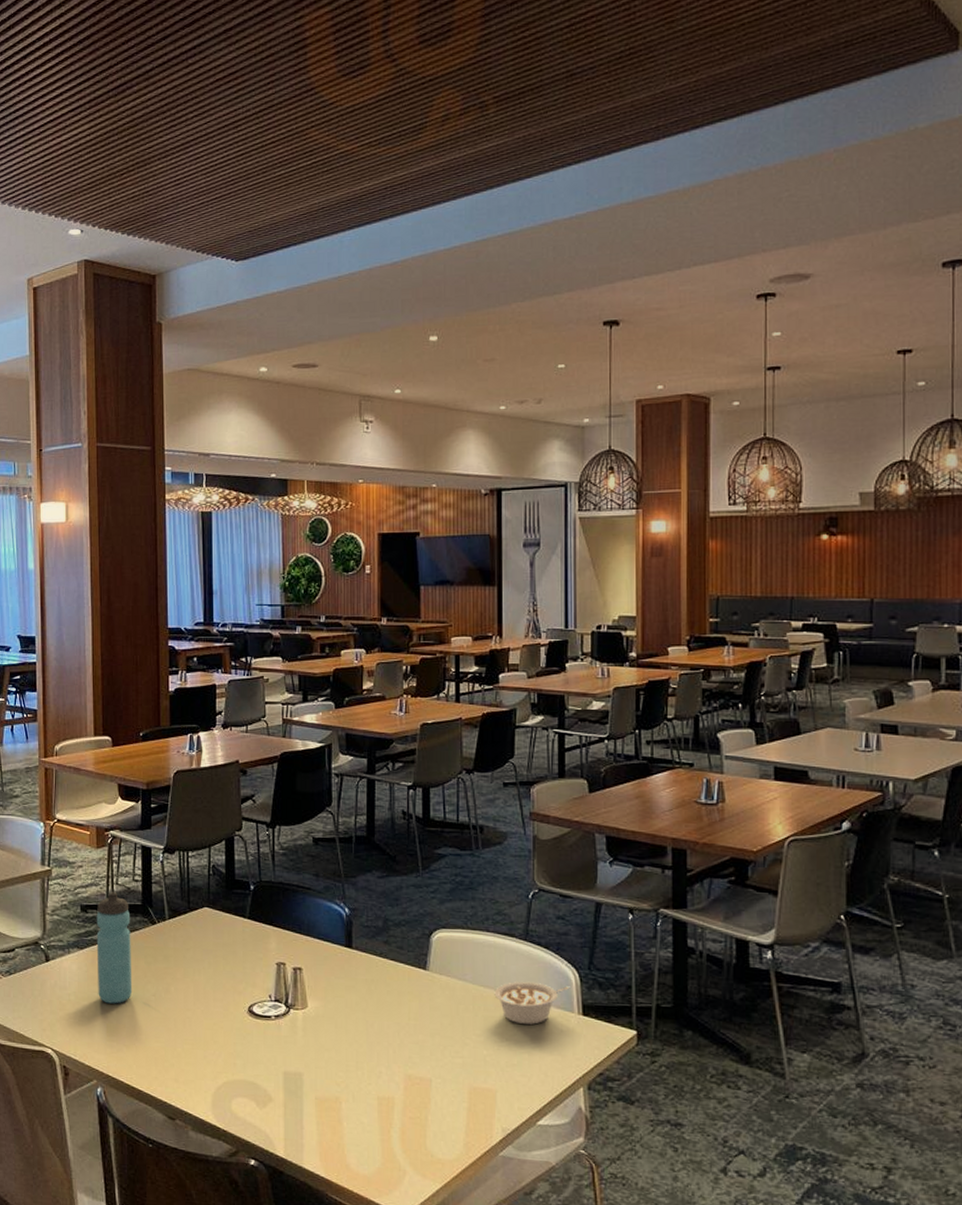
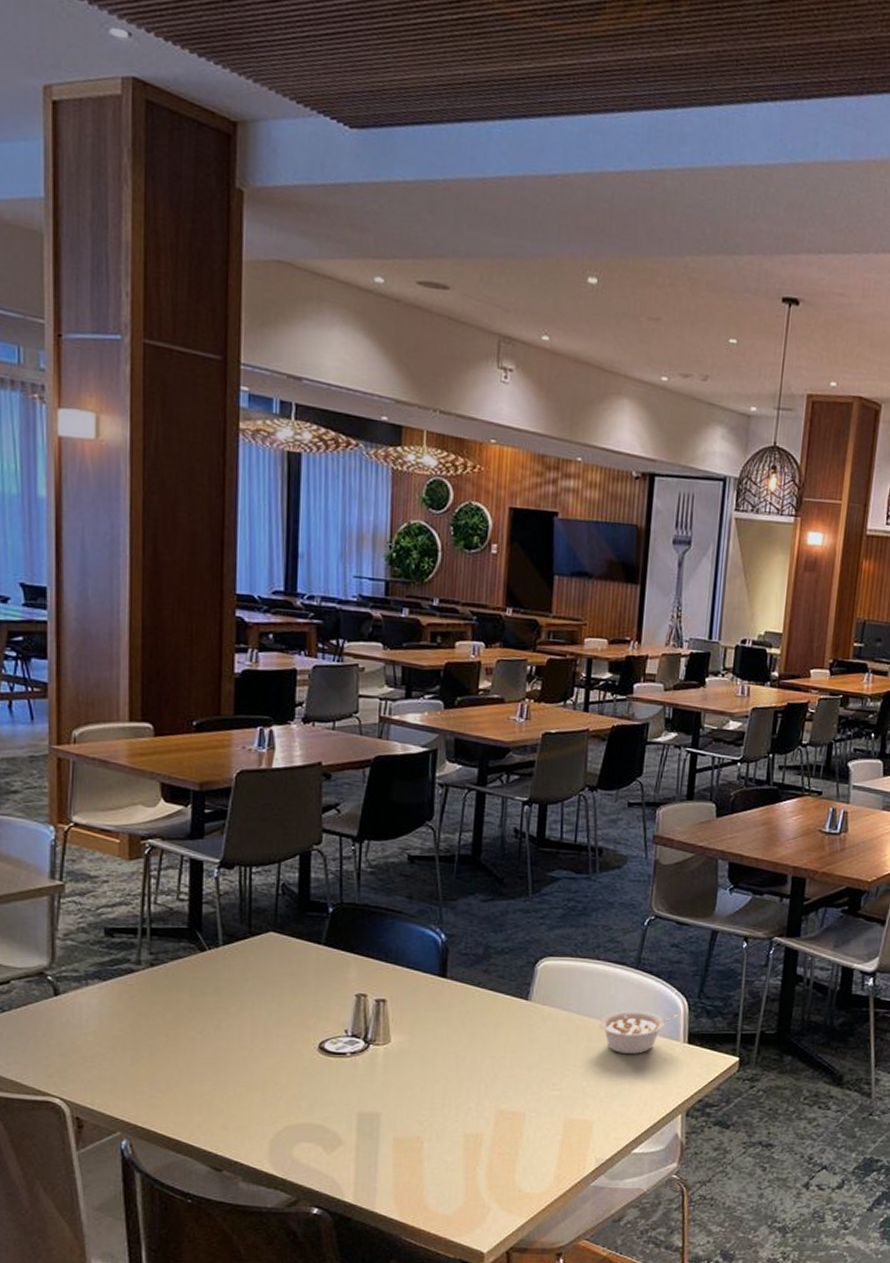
water bottle: present [96,892,133,1004] -> none [125,913,173,1044]

